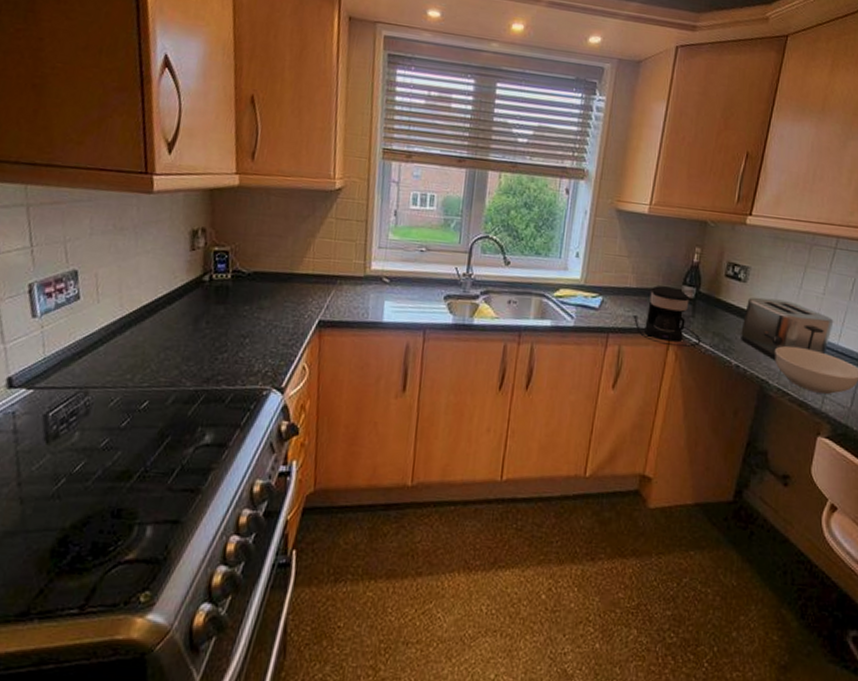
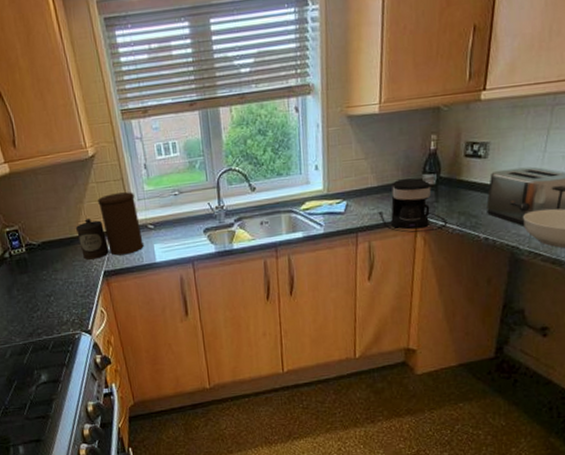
canister: none [298,256,332,305] -> present [75,218,109,260]
canister: none [331,234,376,307] -> present [98,192,144,256]

